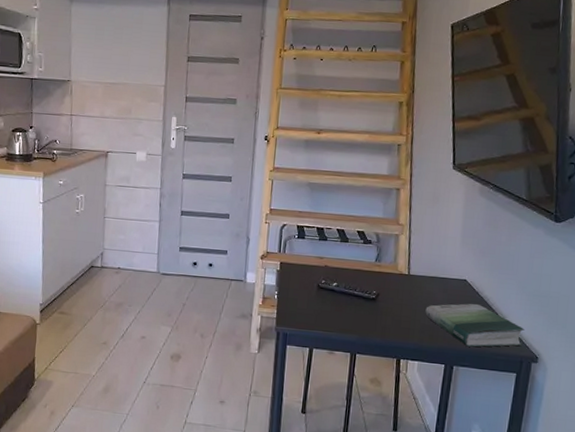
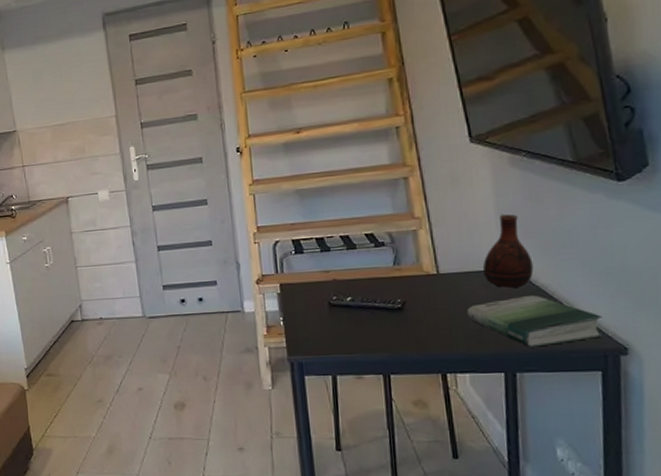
vase: none [443,233,482,297] -> present [482,213,534,289]

